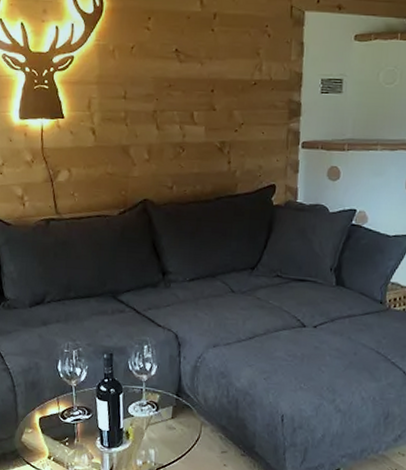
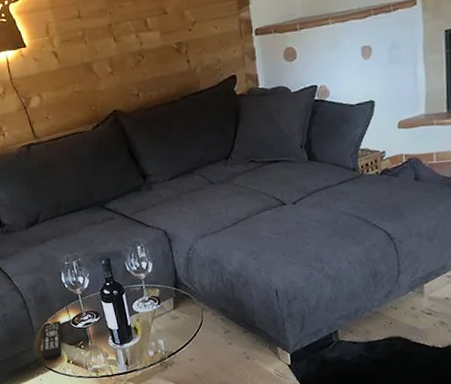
remote control: none [23,411,48,454] -> present [42,321,63,361]

